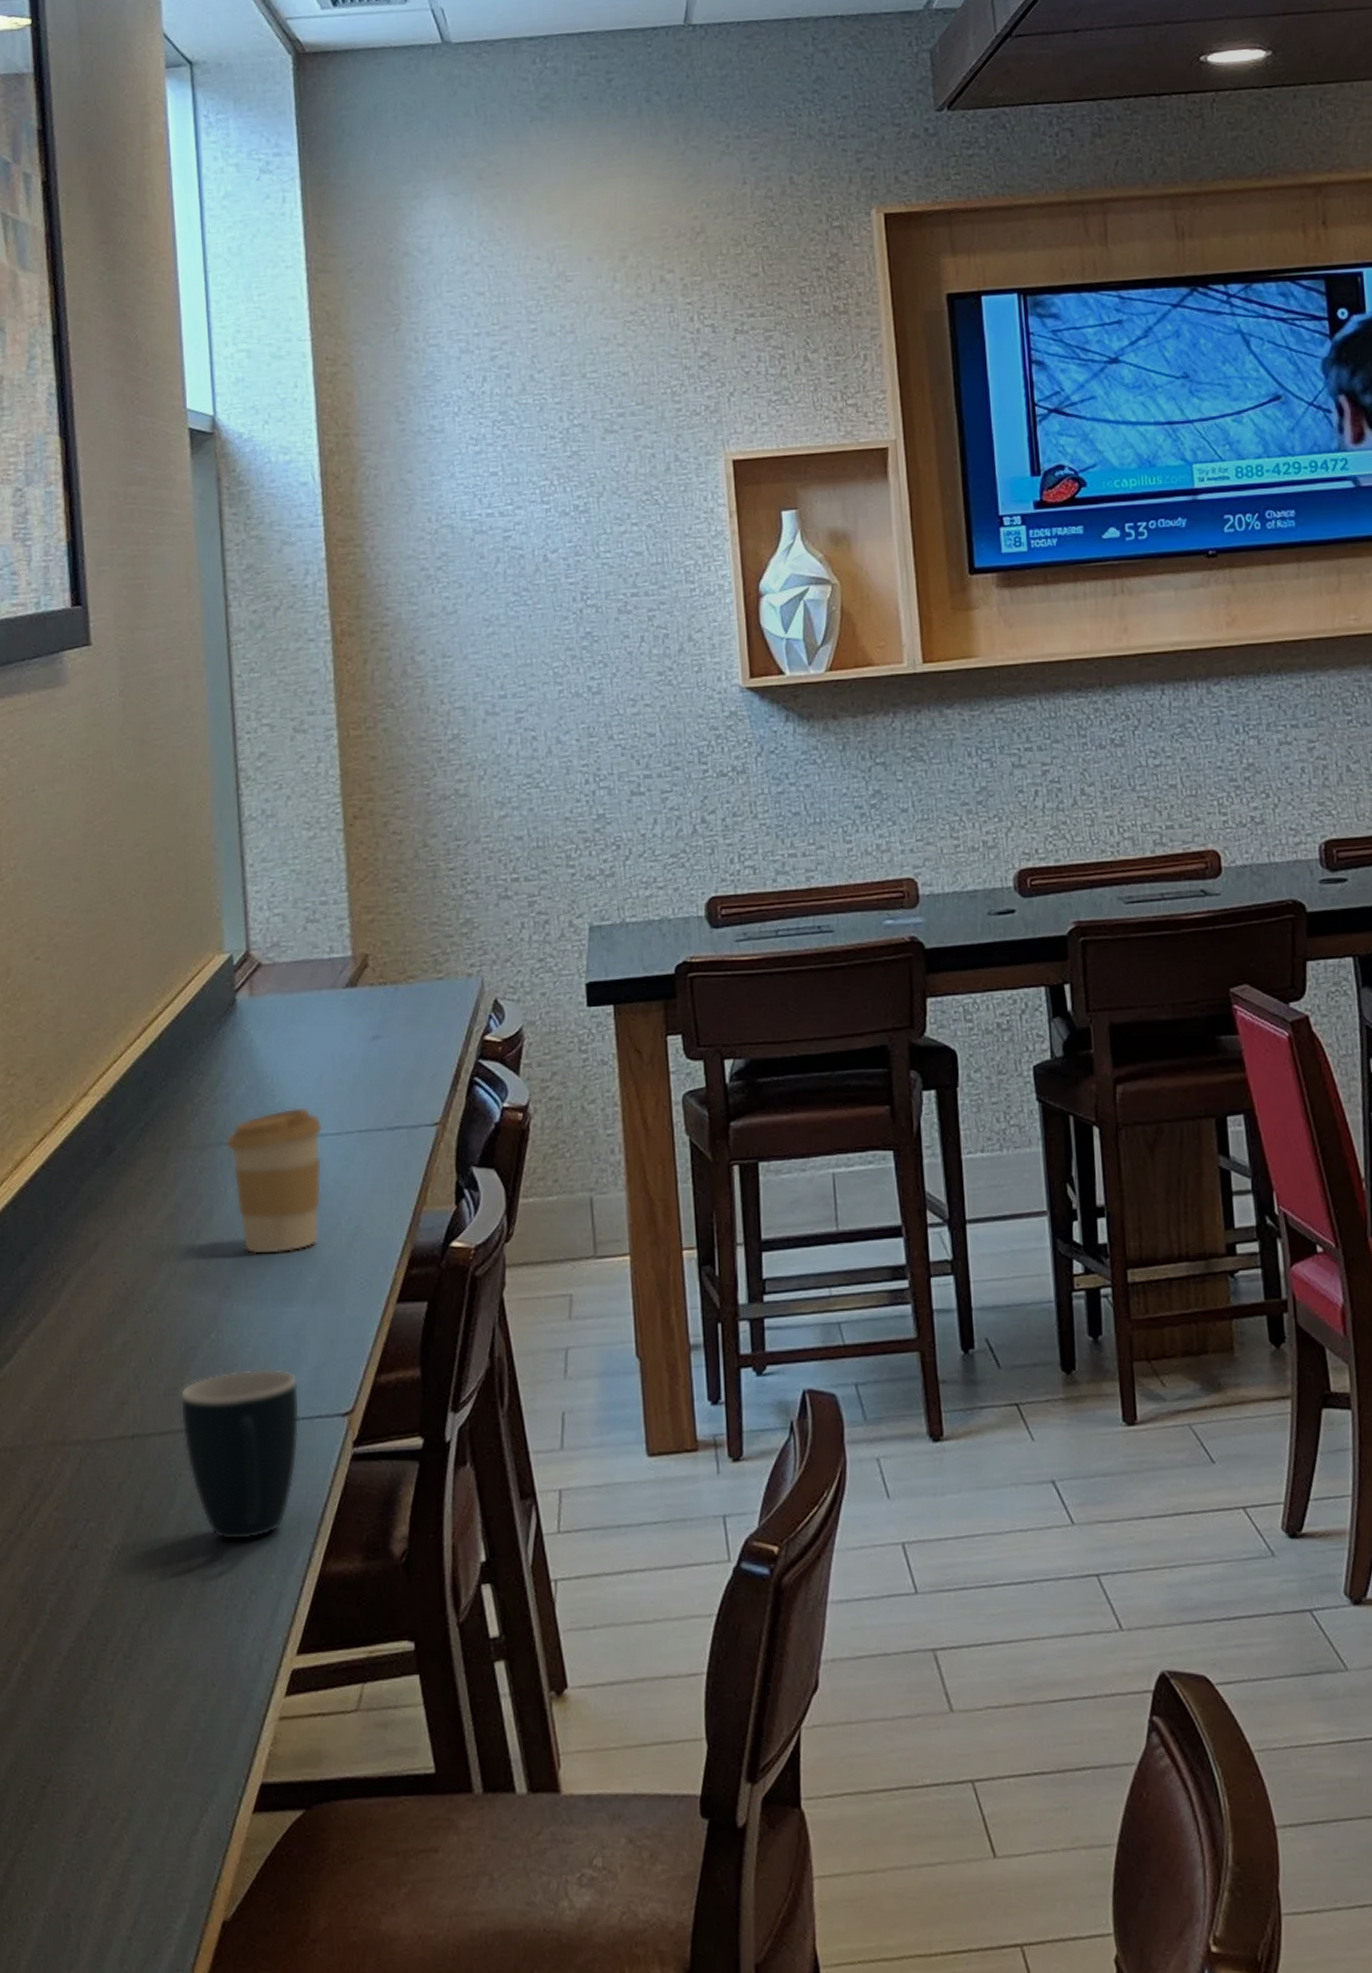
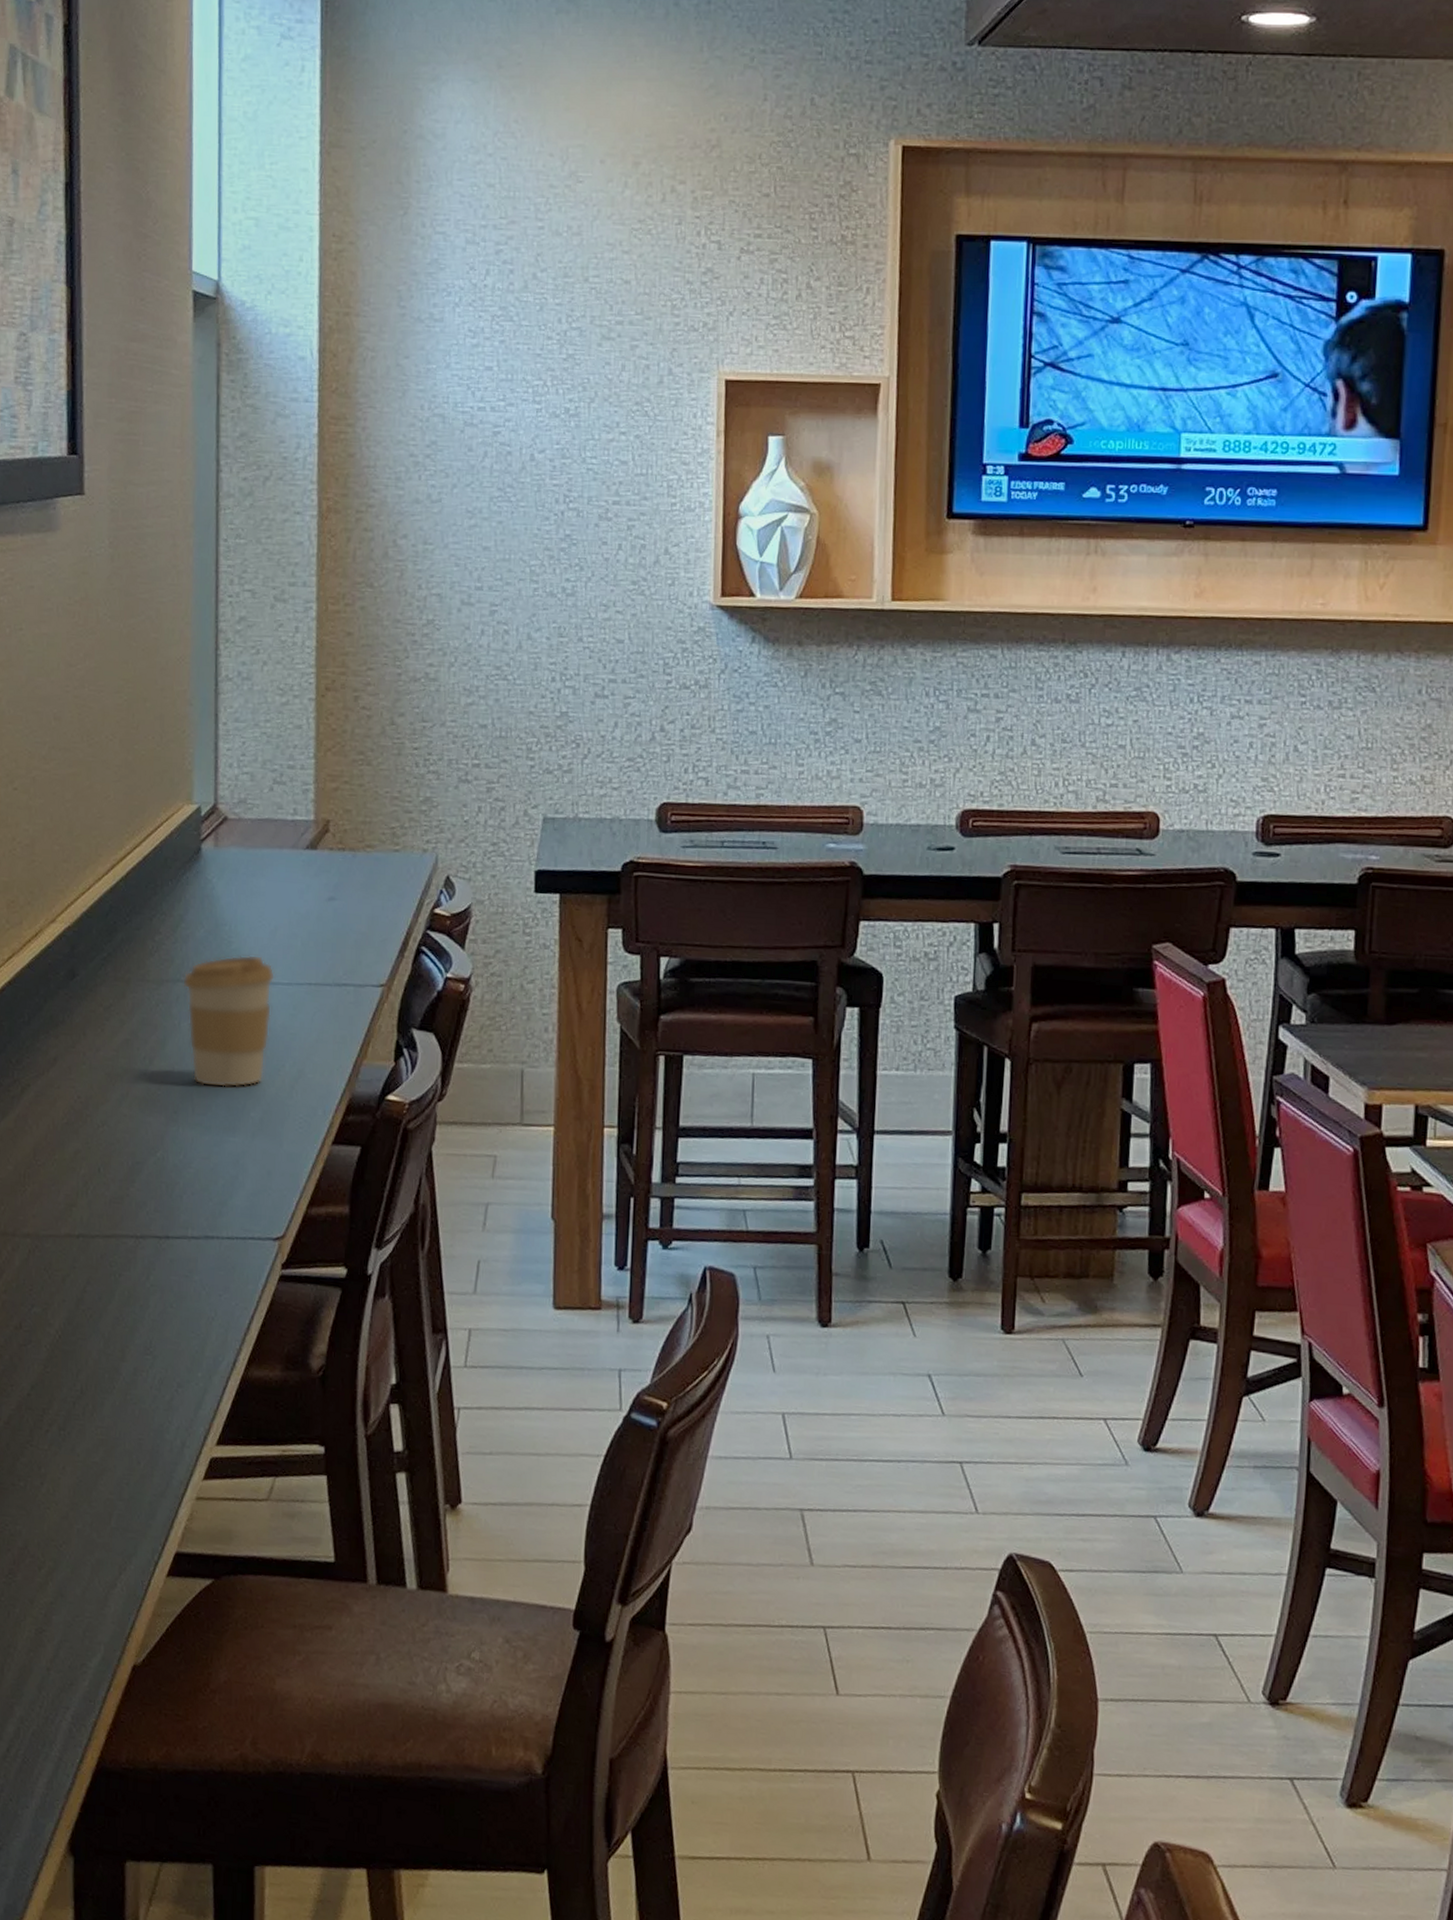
mug: present [180,1368,300,1541] -> none [124,1188,235,1340]

